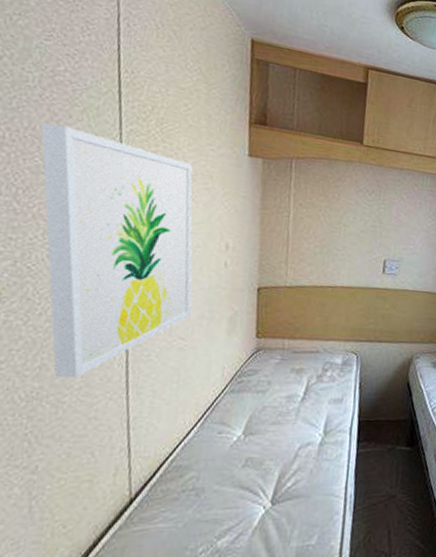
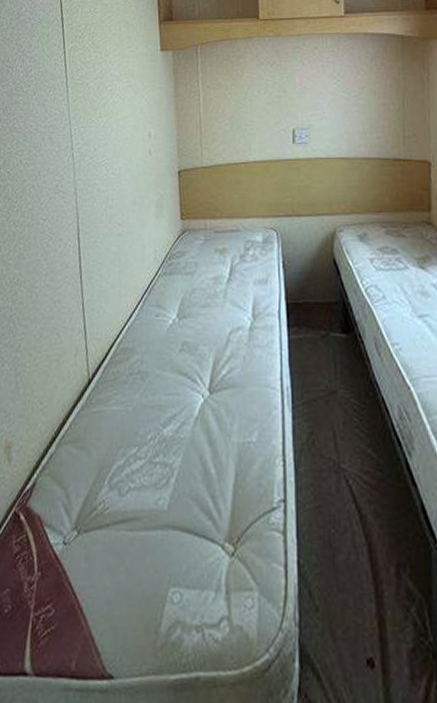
wall art: present [40,123,193,378] -> none [12,54,126,265]

